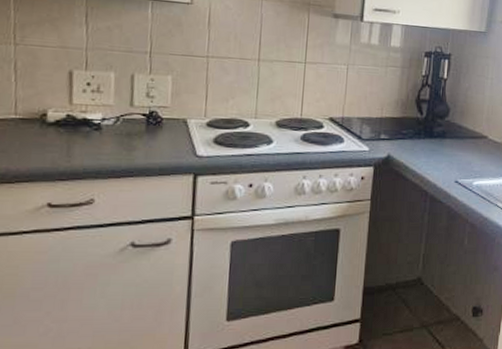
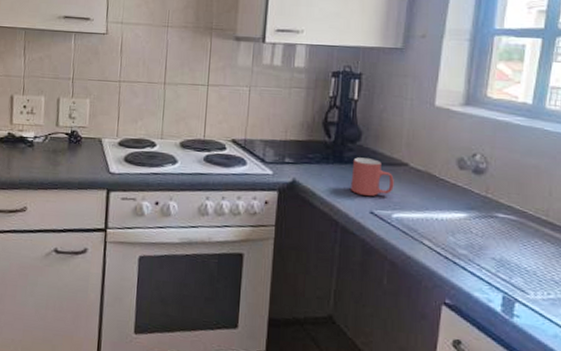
mug: none [439,132,476,167] -> present [351,157,394,196]

